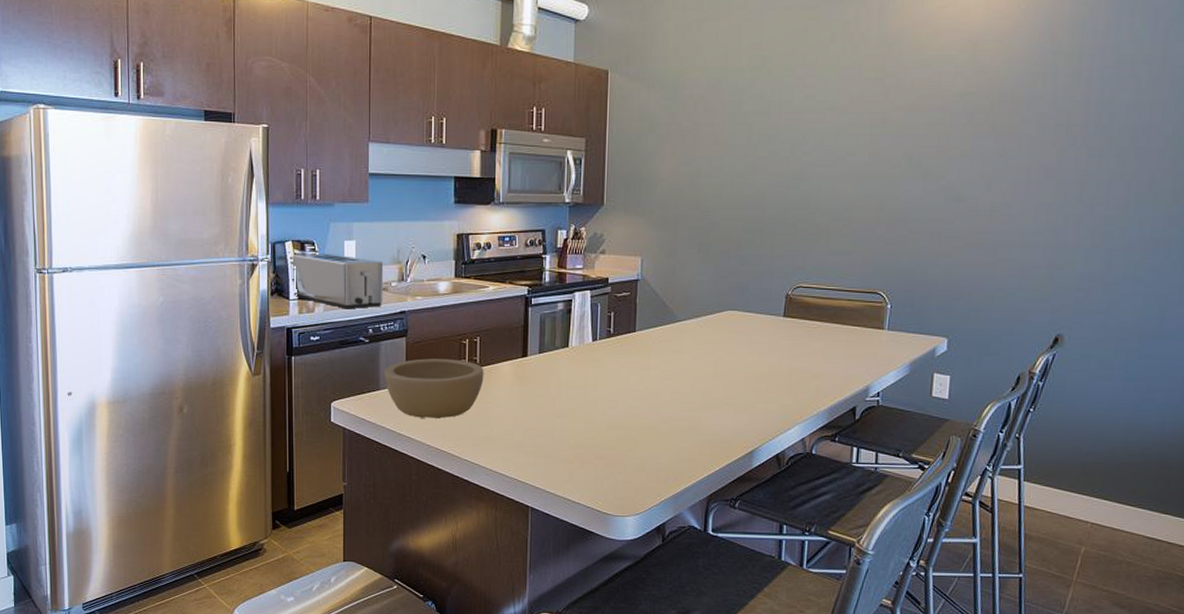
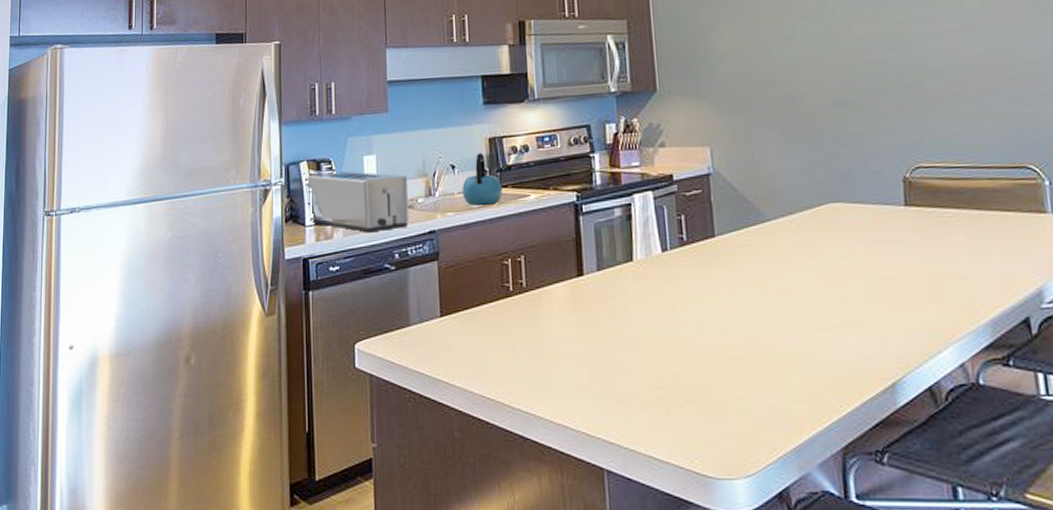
bowl: present [384,358,484,419] -> none [415,284,533,358]
kettle: none [431,246,465,293] -> present [462,153,502,207]

